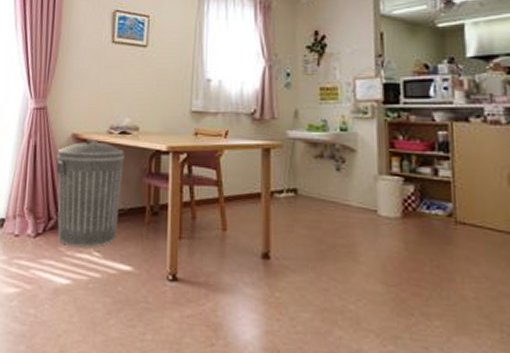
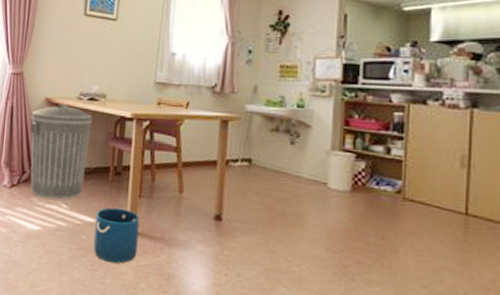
bucket: none [130,252,181,316] -> present [93,207,139,264]

